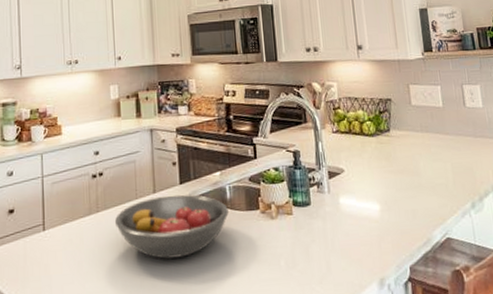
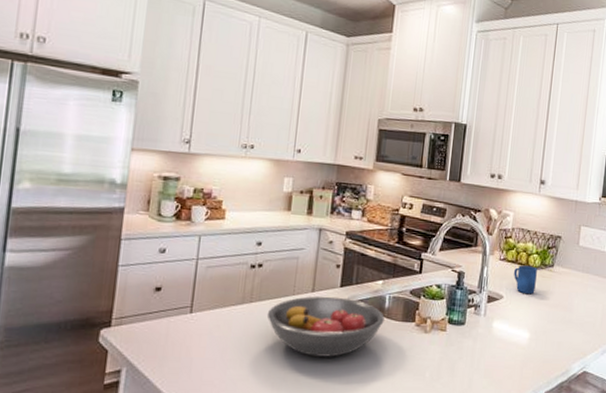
mug: none [350,134,376,164] -> present [514,265,537,295]

